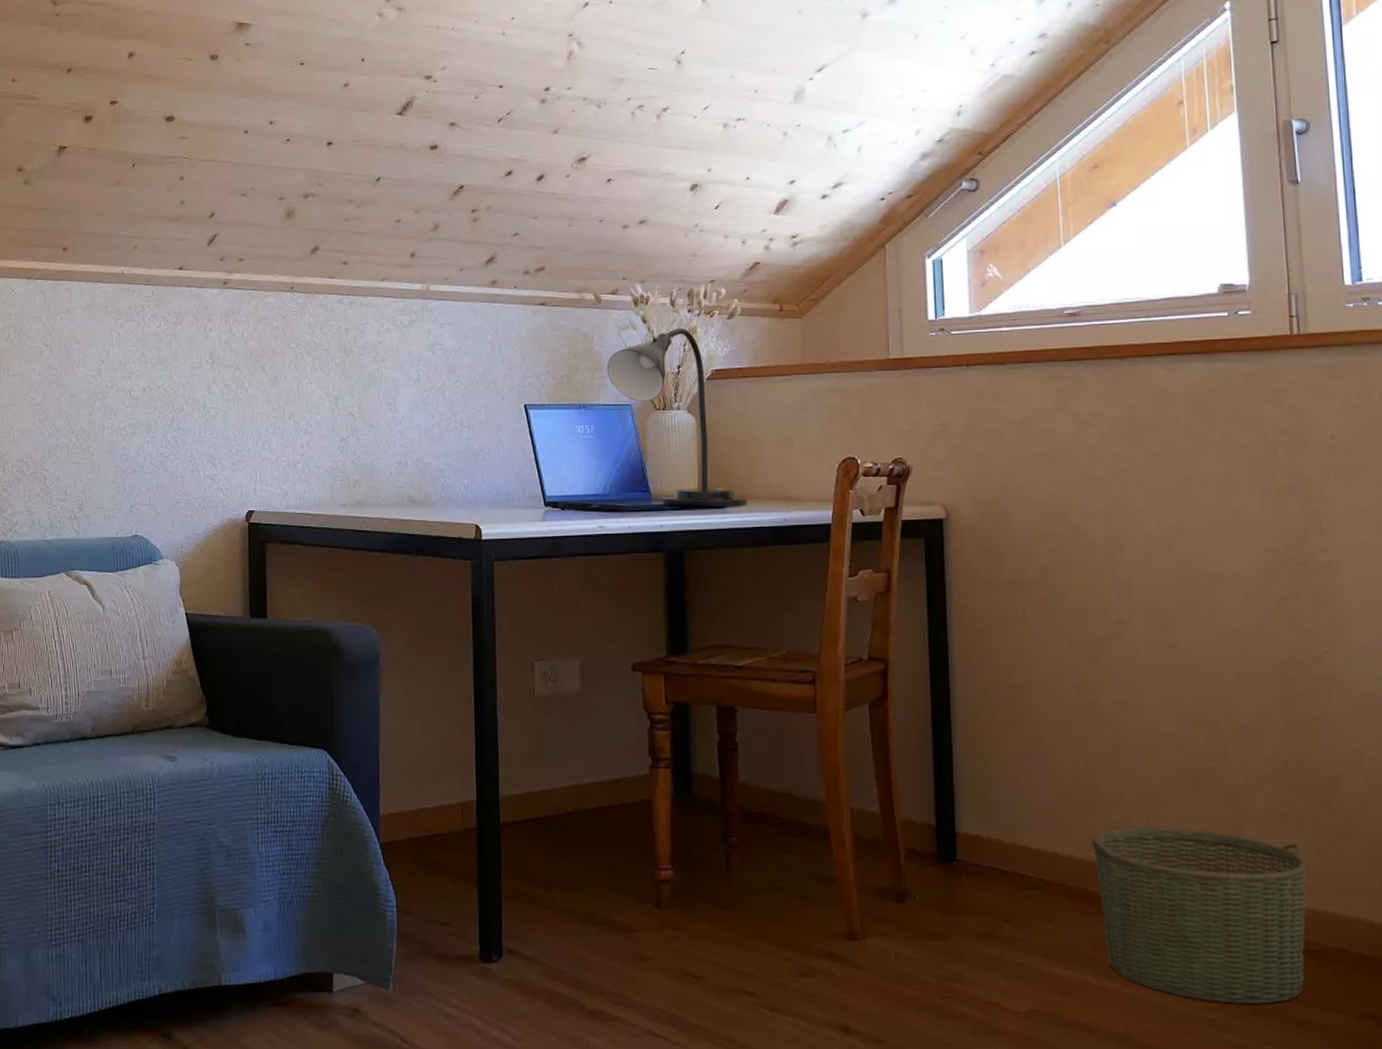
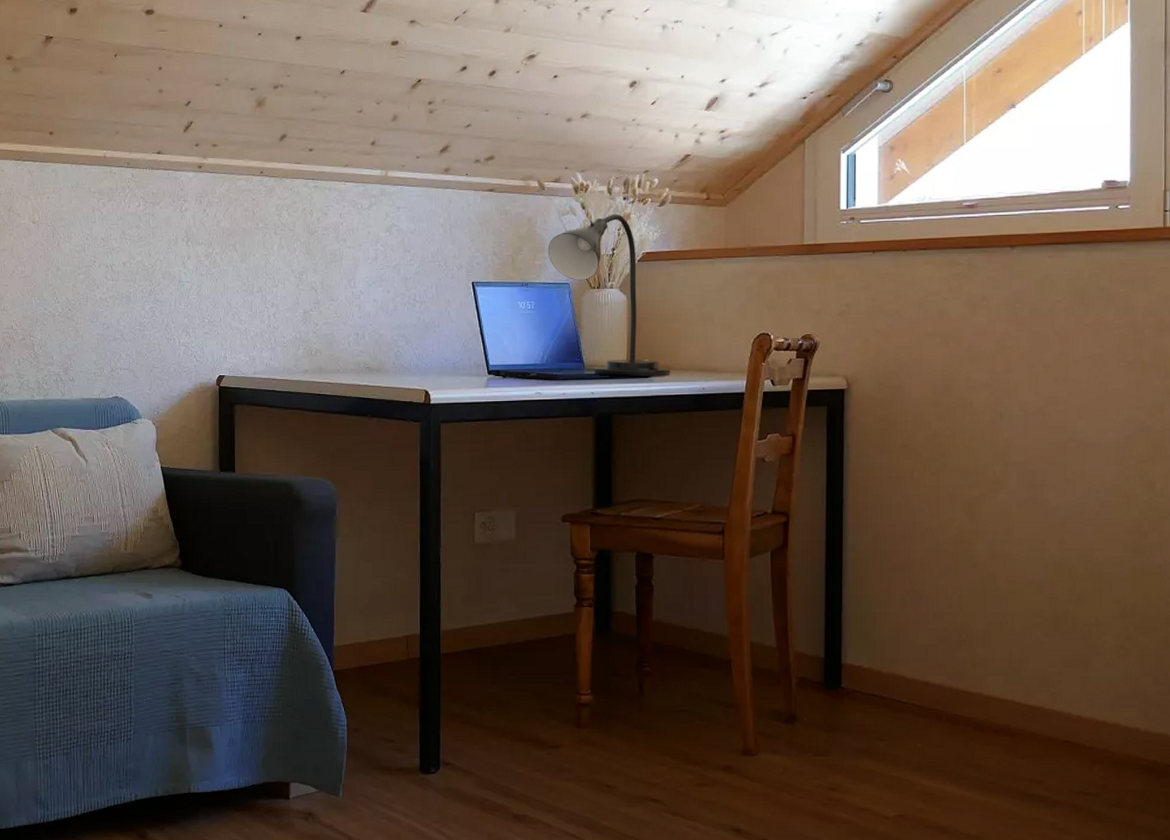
basket: present [1092,826,1307,1005] -> none [960,659,1145,812]

